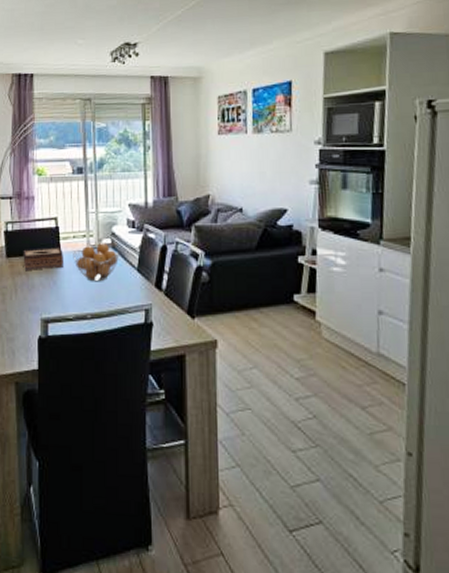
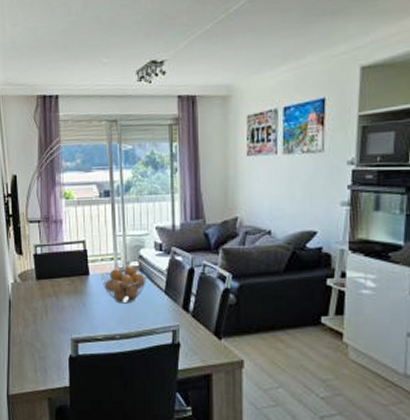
tissue box: present [23,248,63,272] -> none [52,270,92,294]

